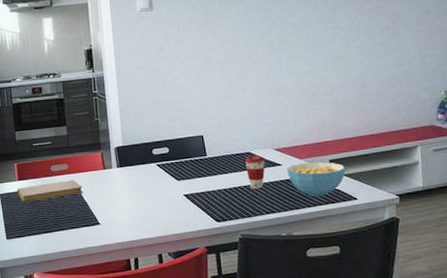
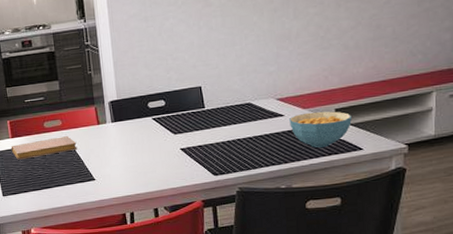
coffee cup: present [244,155,266,190] -> none [244,106,267,142]

